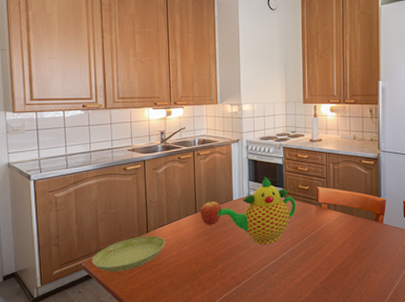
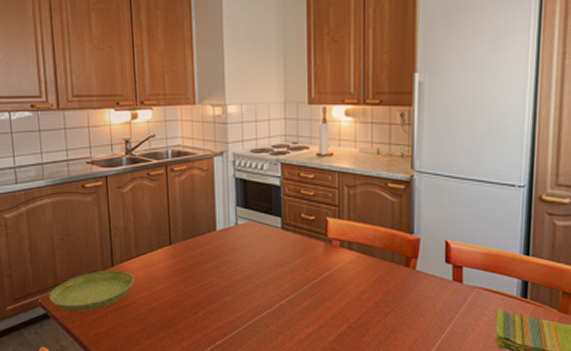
fruit: present [200,201,222,225] -> none [175,231,203,261]
teapot: present [217,177,297,245] -> none [197,201,299,290]

